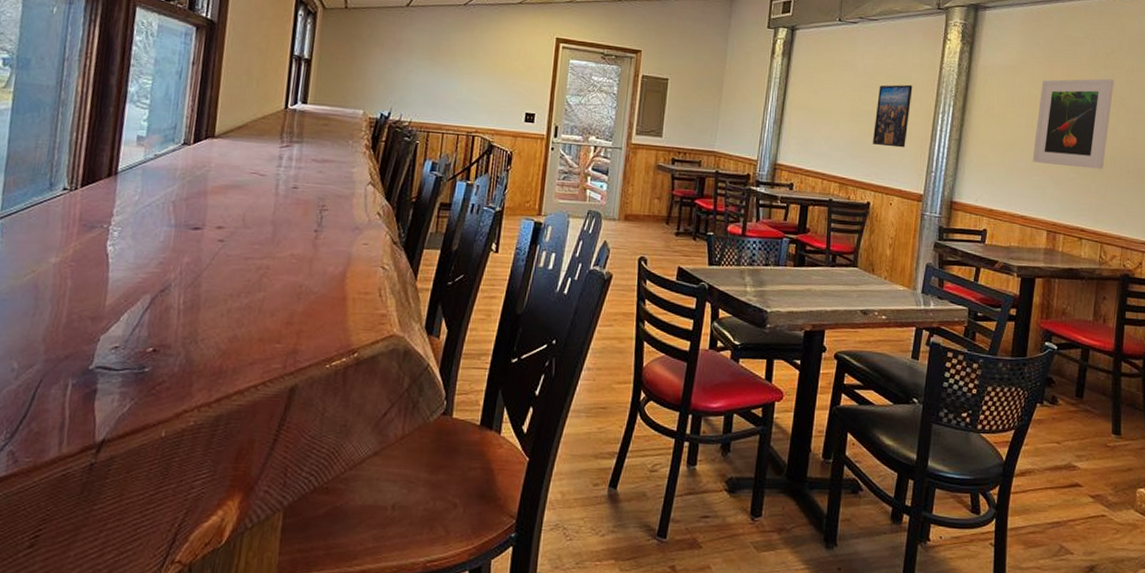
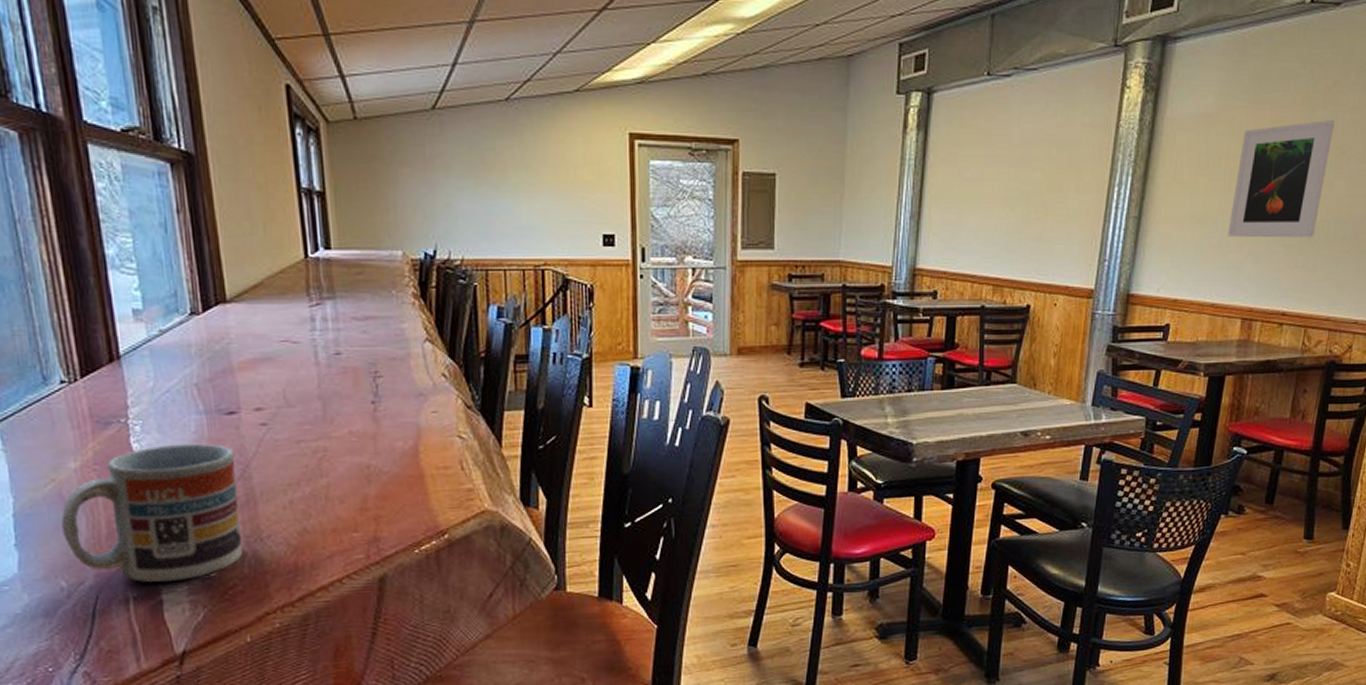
cup: none [27,250,191,373] -> present [61,443,243,583]
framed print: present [872,84,913,148] -> none [1031,152,1082,234]

